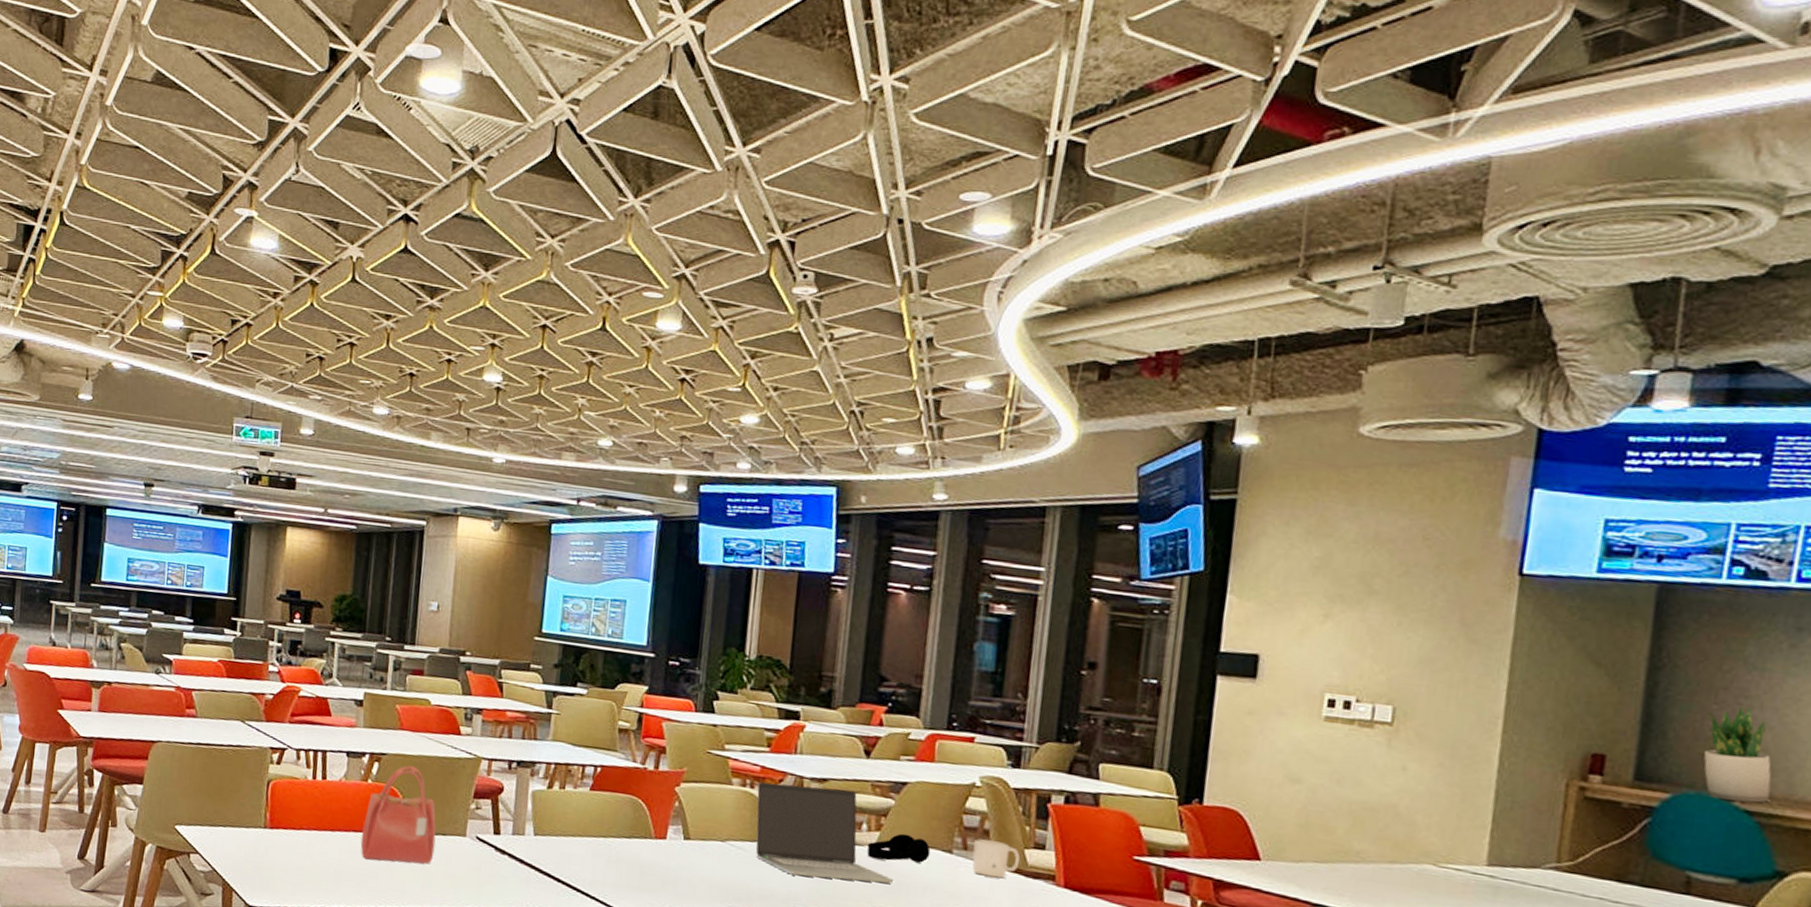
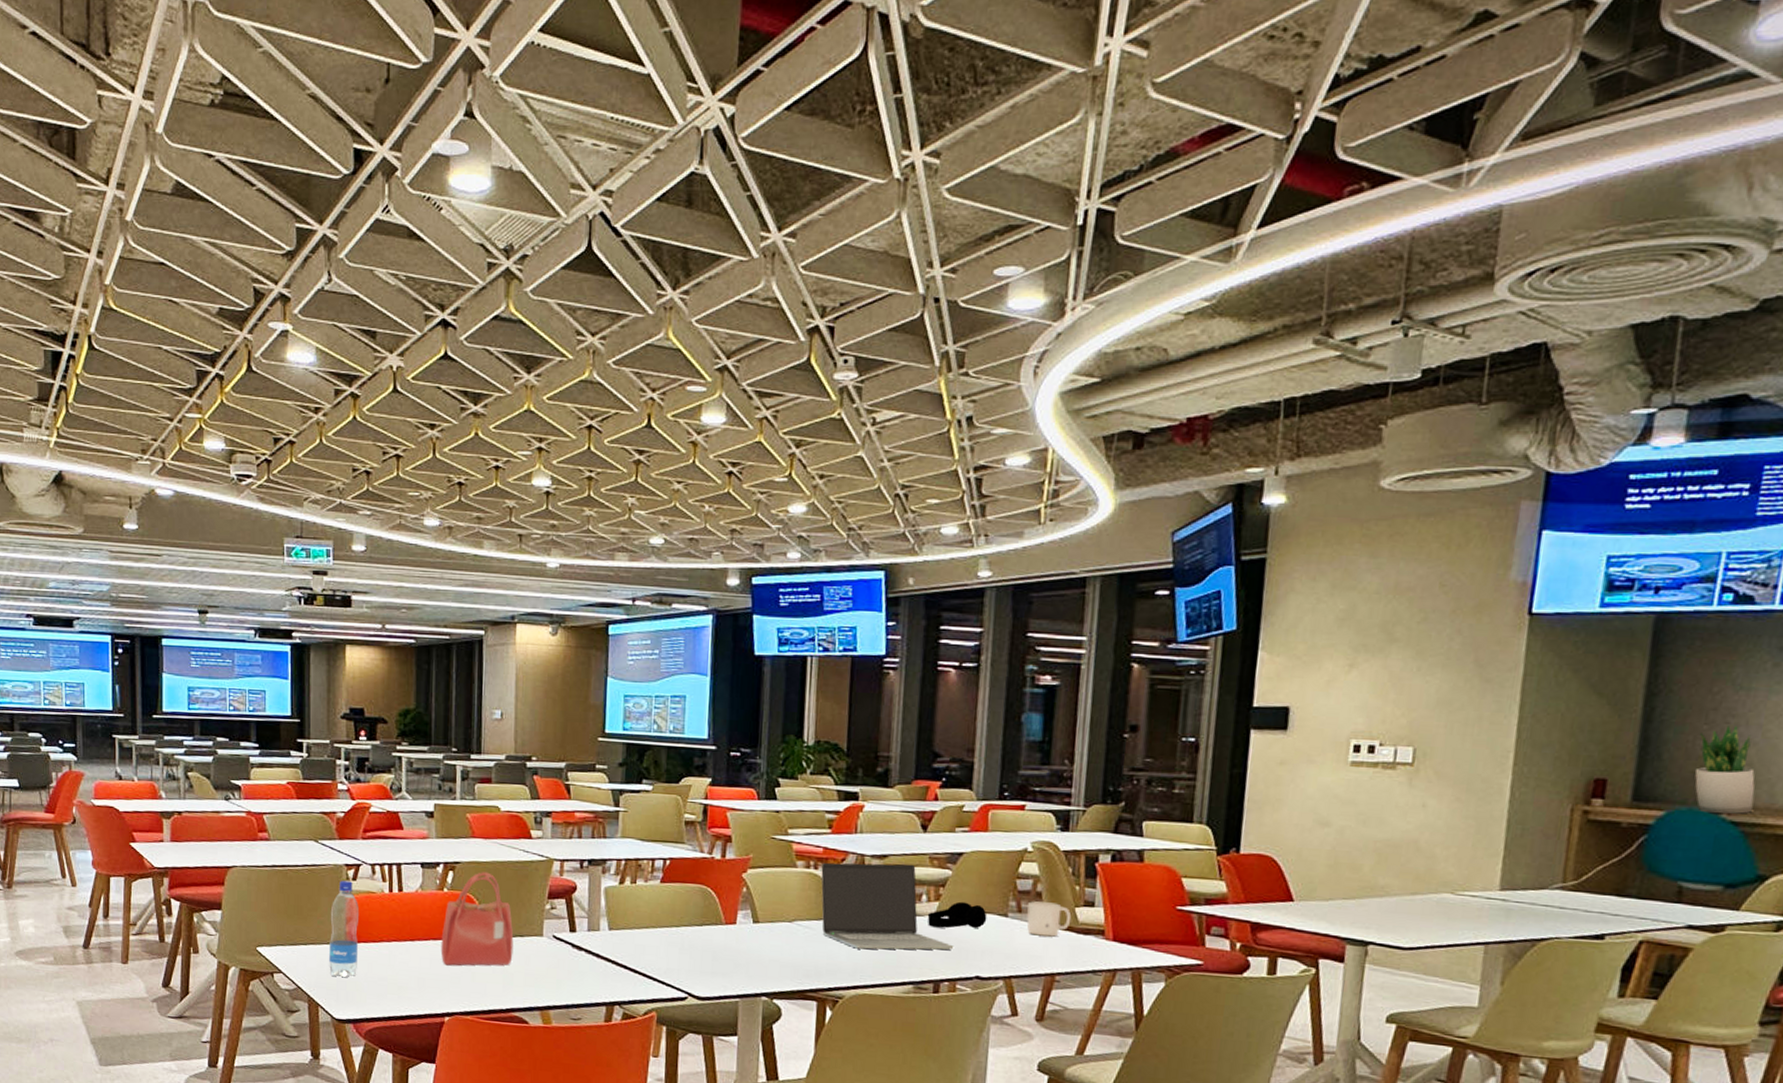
bottle: none [245,763,282,864] -> present [328,880,360,978]

